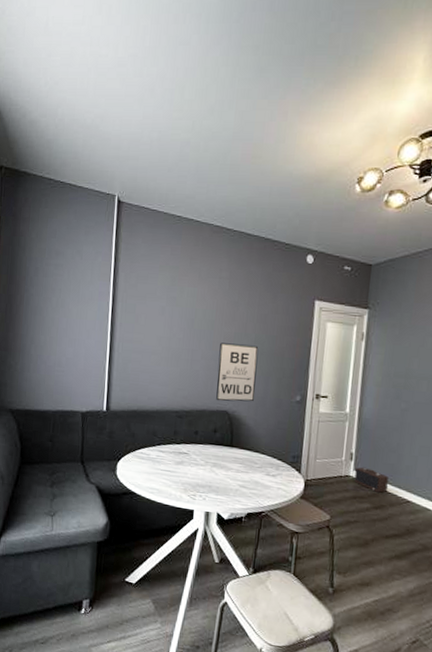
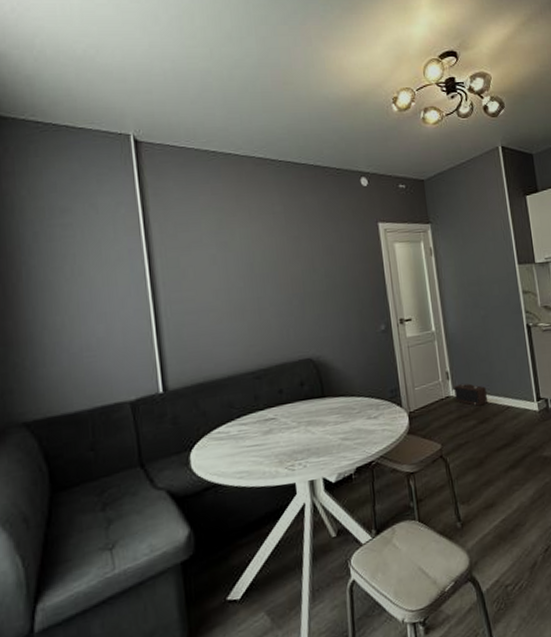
wall art: present [216,342,259,402] -> none [288,280,337,350]

